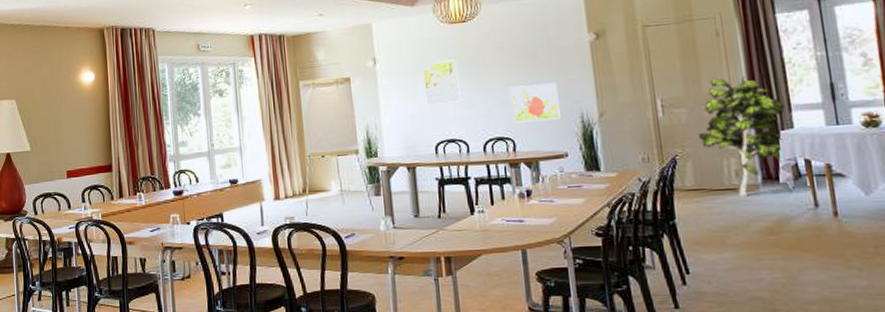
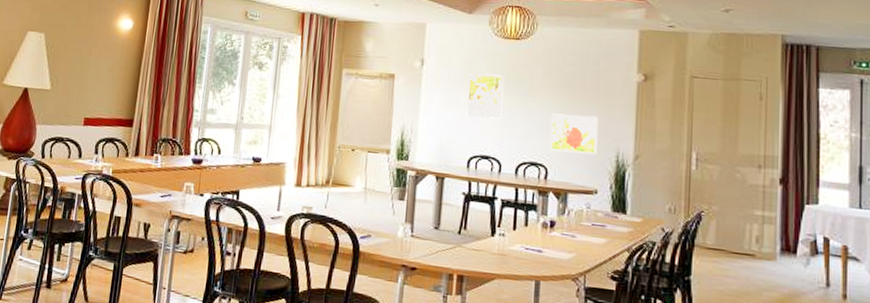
indoor plant: present [699,75,785,197] -> none [727,140,813,265]

